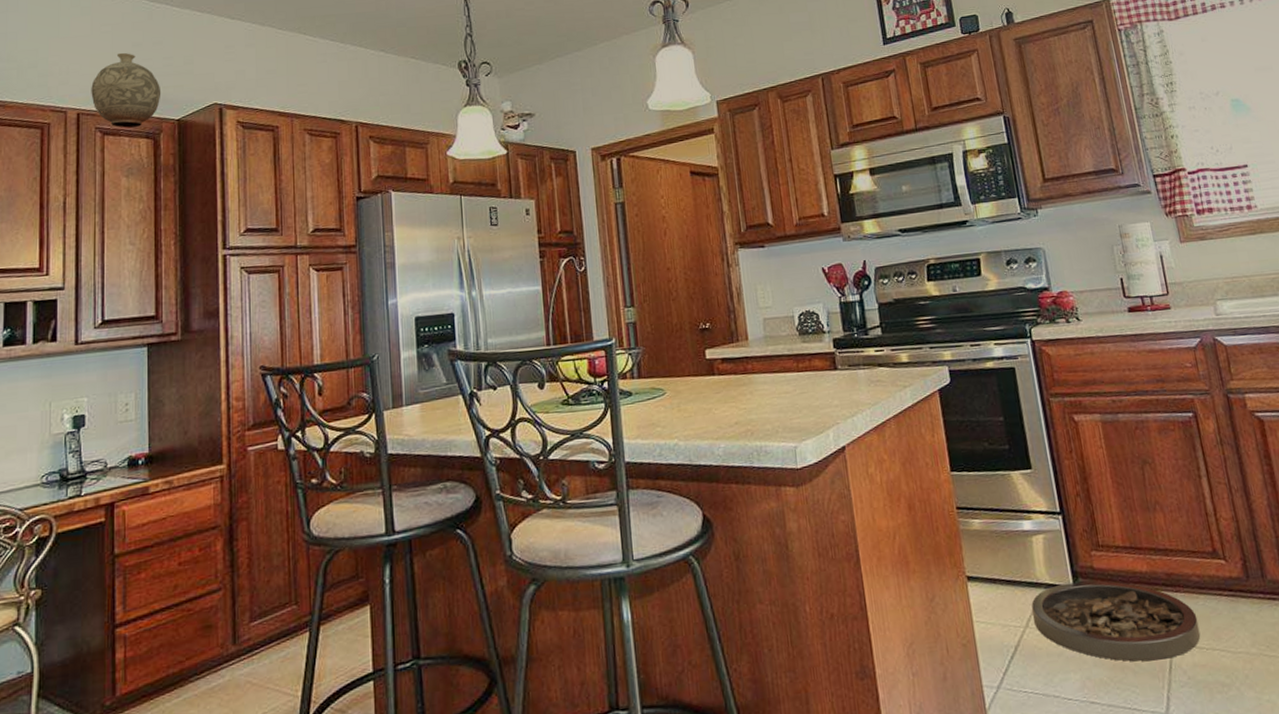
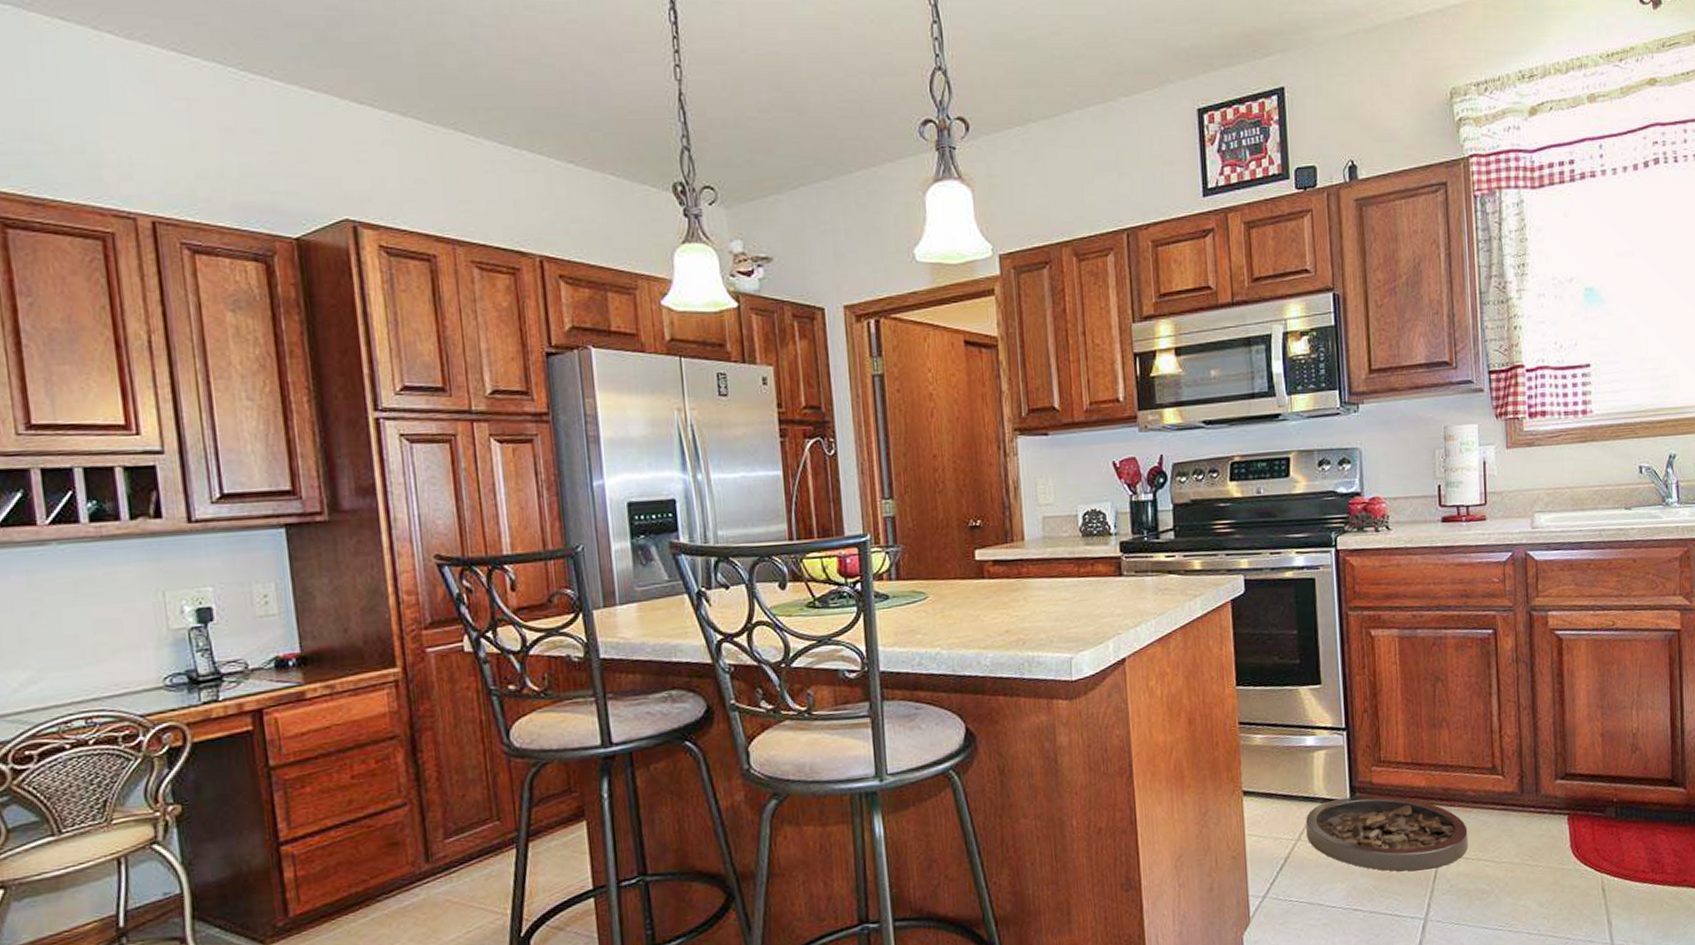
decorative vase: present [91,52,161,128] -> none [167,140,270,247]

